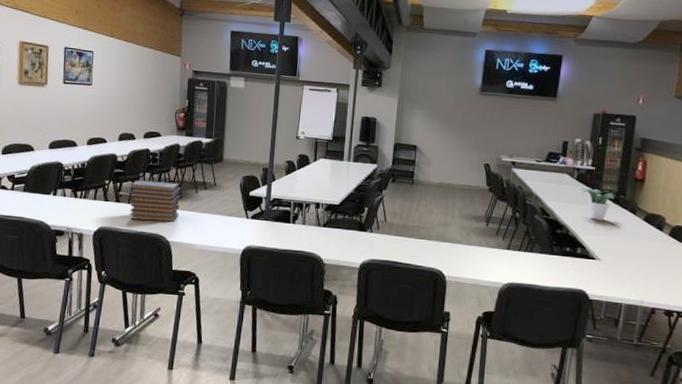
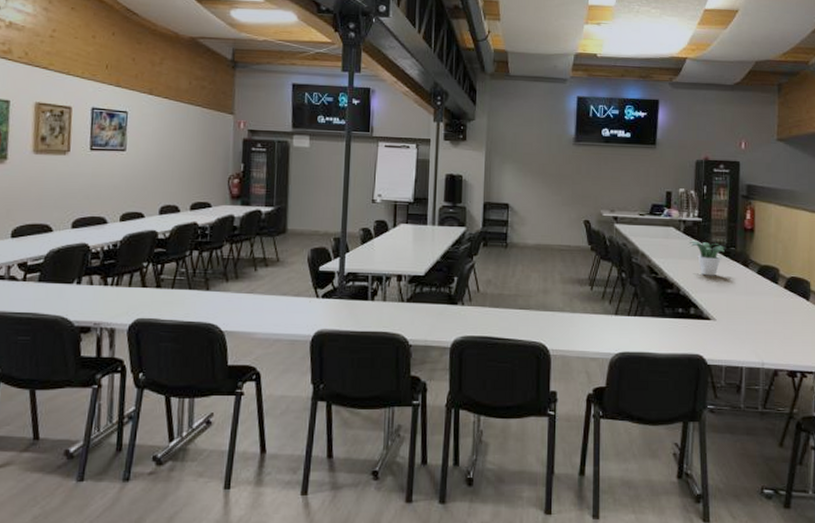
book stack: present [129,180,181,223] -> none [172,260,237,308]

